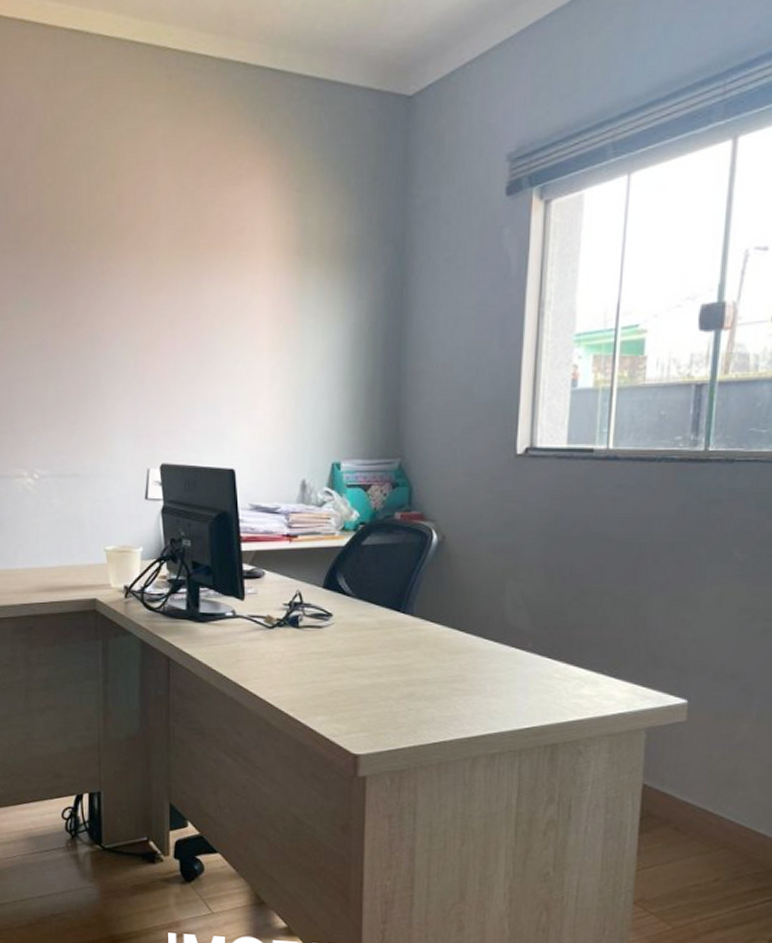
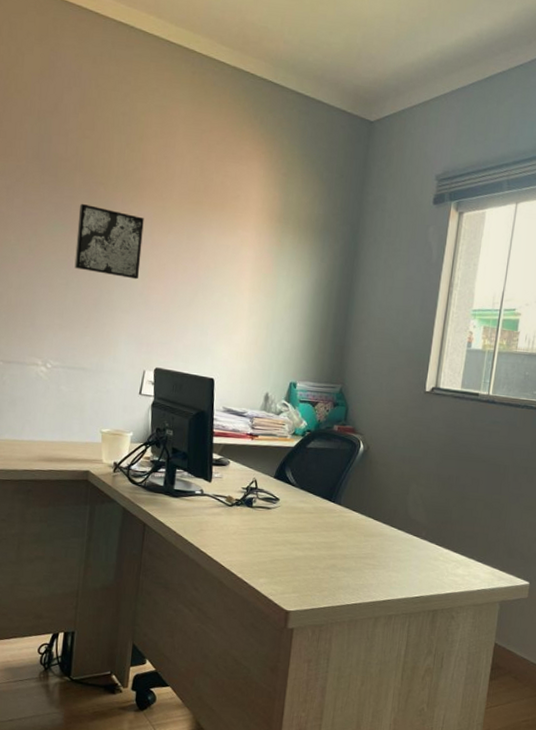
wall art: none [49,270,130,357] -> present [74,203,144,280]

